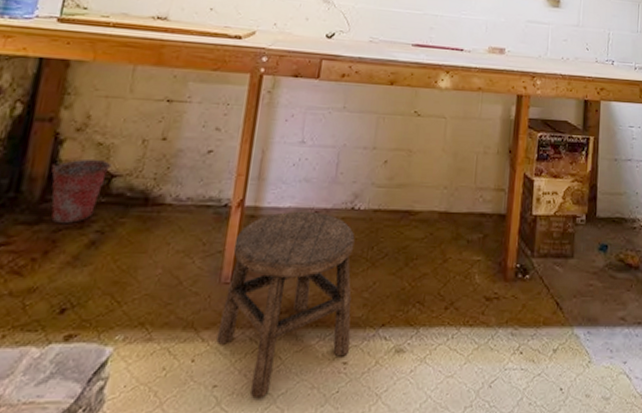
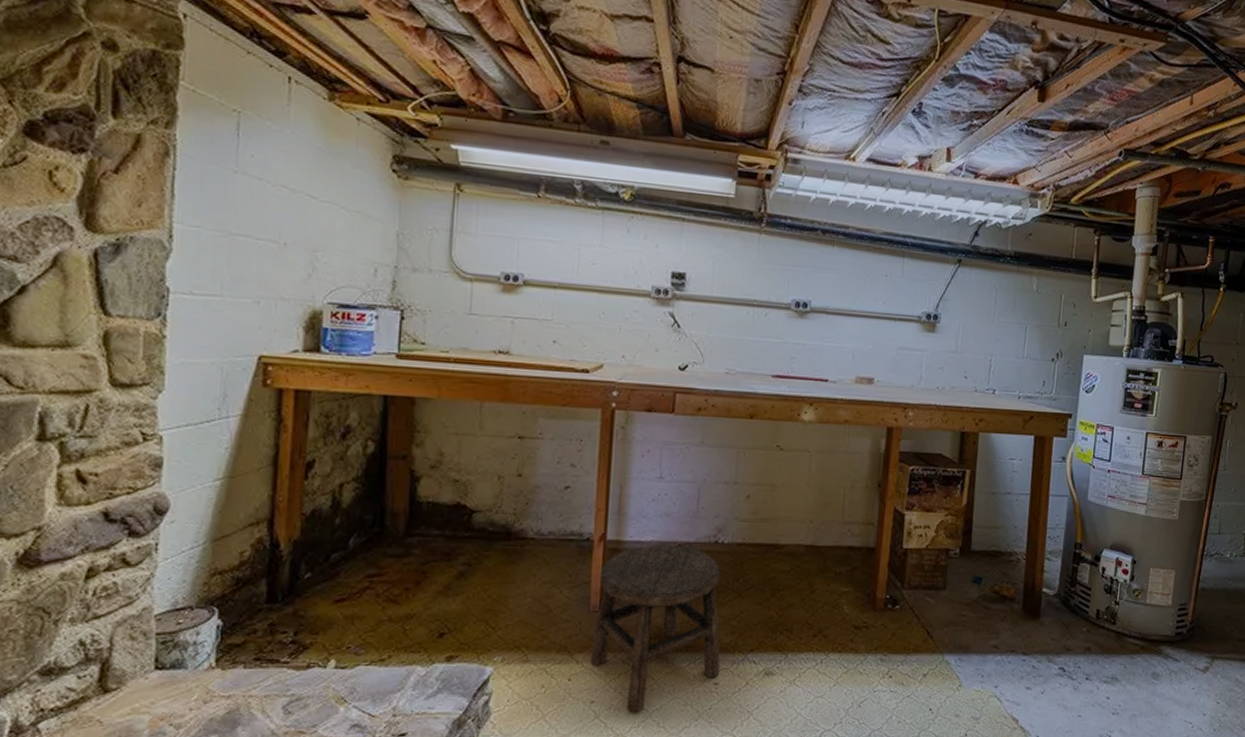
bucket: present [50,158,112,223] -> none [411,495,470,556]

